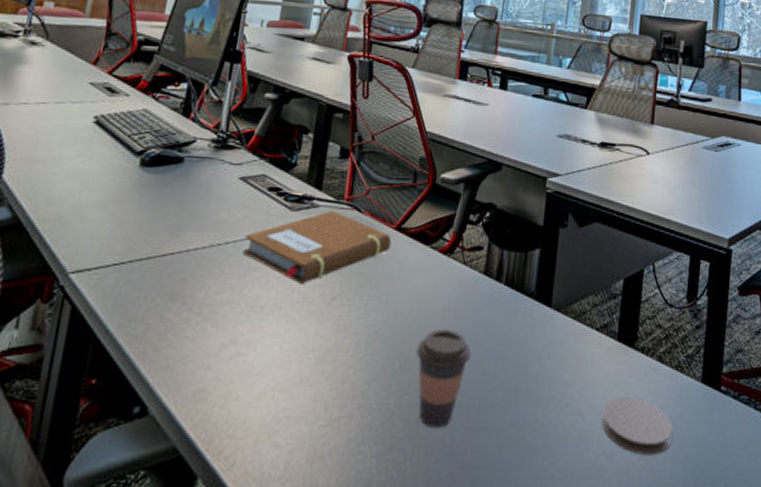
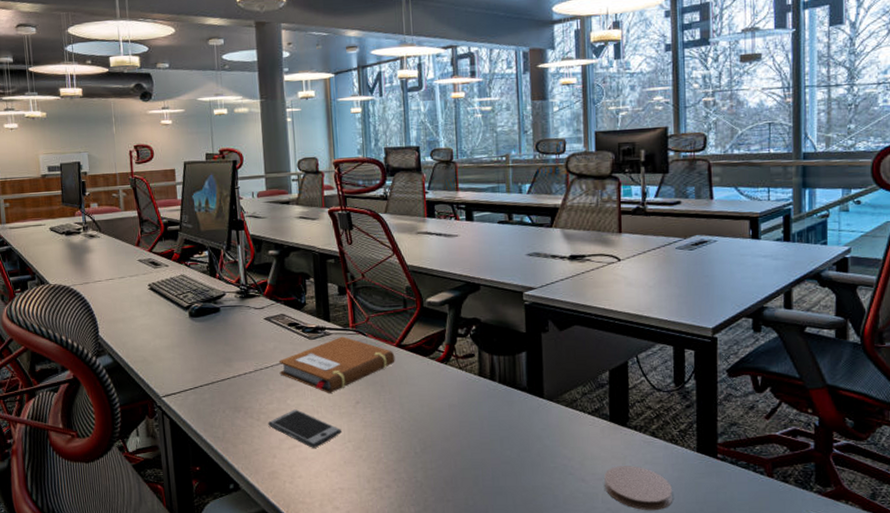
smartphone: none [210,302,306,358] -> present [268,409,341,448]
coffee cup: present [416,329,471,428] -> none [432,420,479,494]

